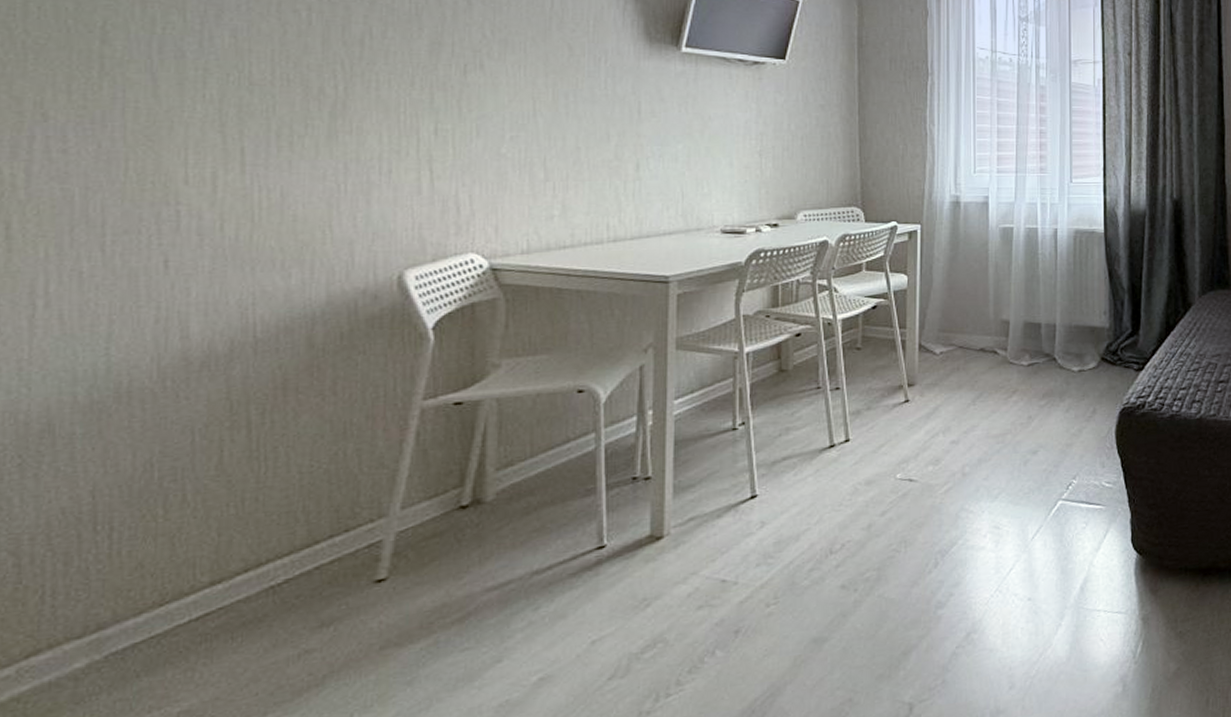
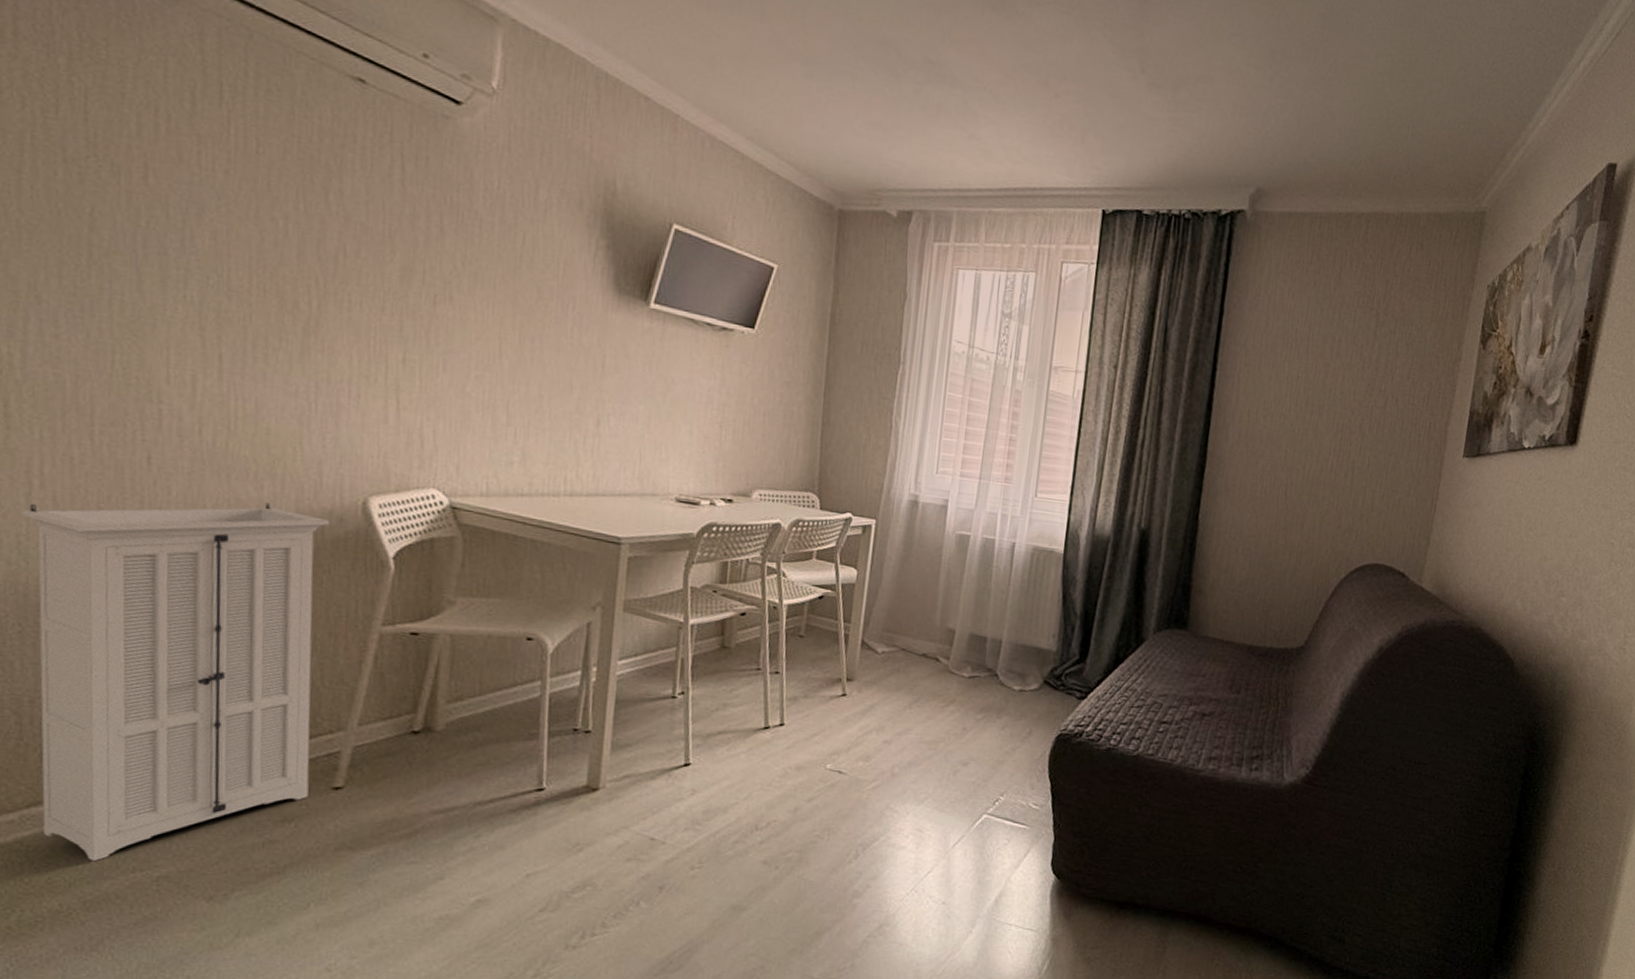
storage cabinet: none [23,290,364,708] -> present [21,502,330,862]

